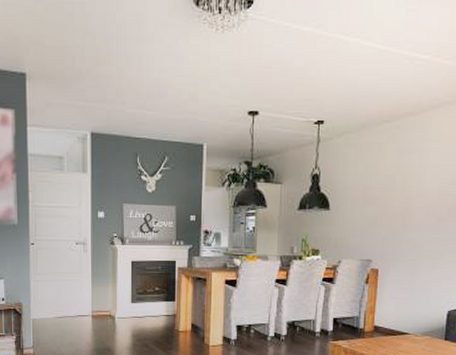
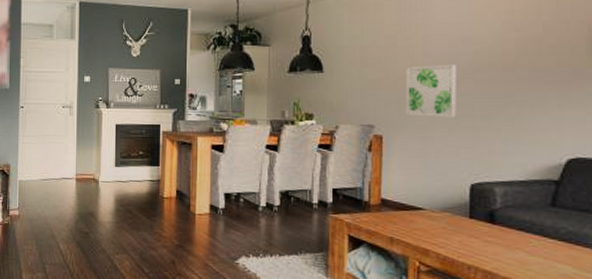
wall art: none [399,204,444,253] -> present [406,65,456,118]

